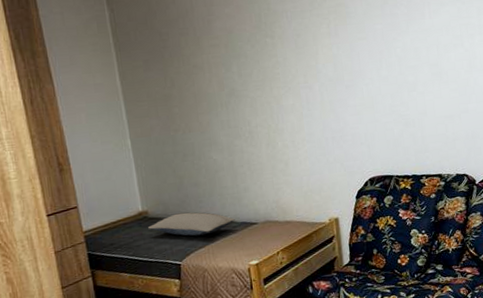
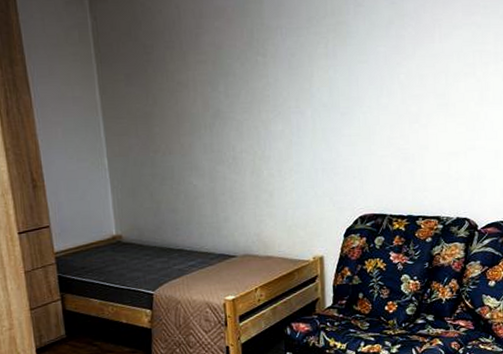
pillow: present [148,212,235,236] -> none [121,239,213,266]

